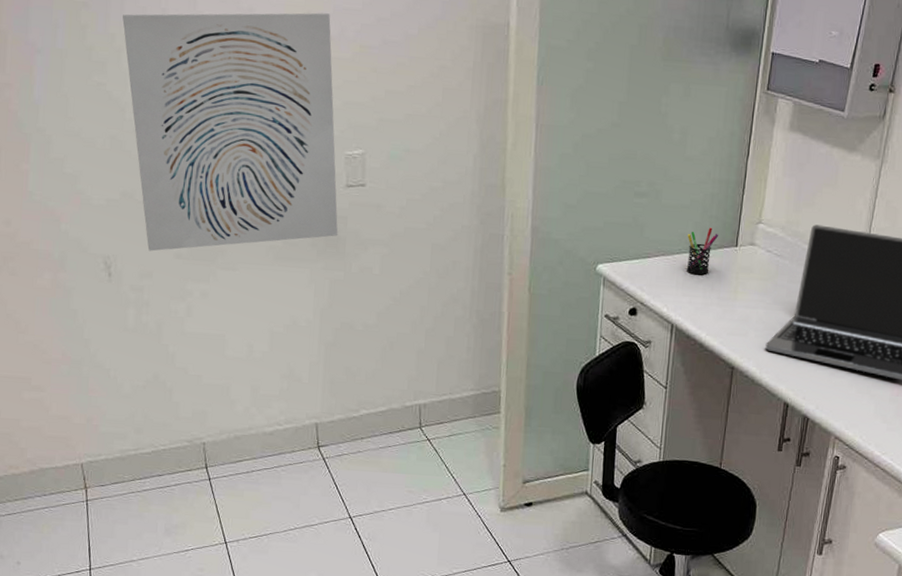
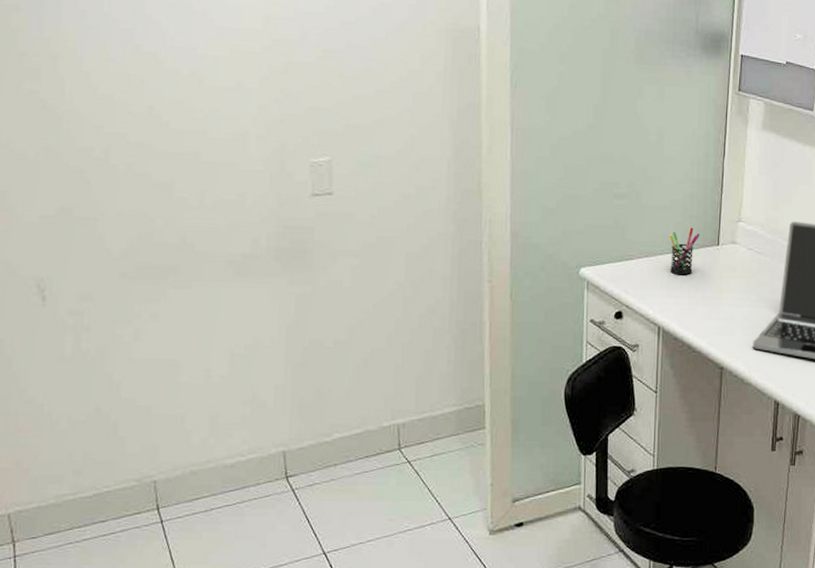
wall art: present [122,13,338,251] -> none [59,16,304,271]

